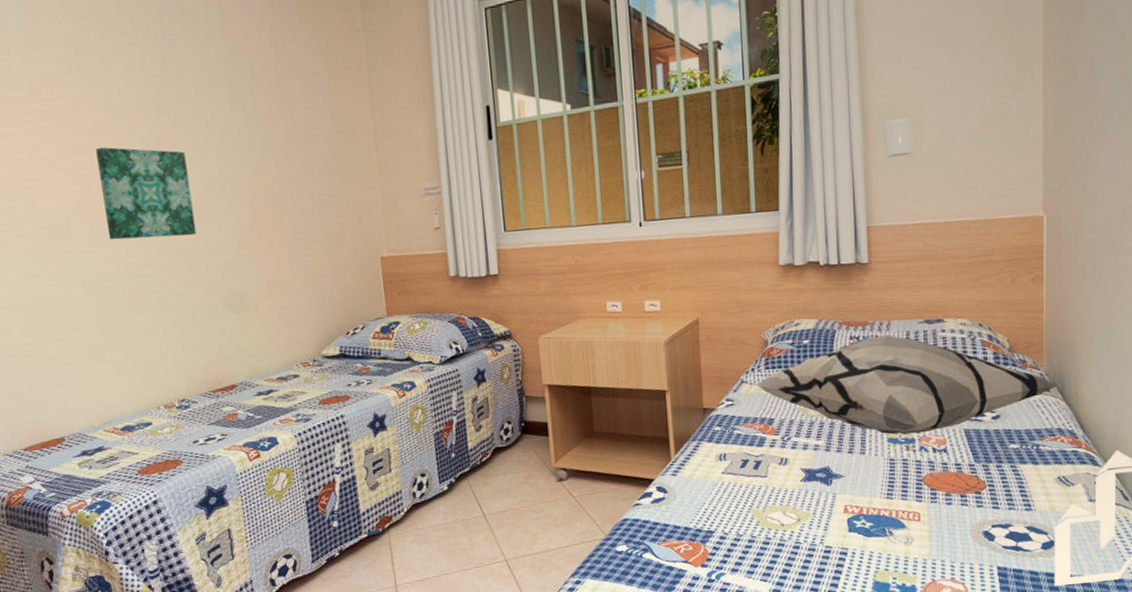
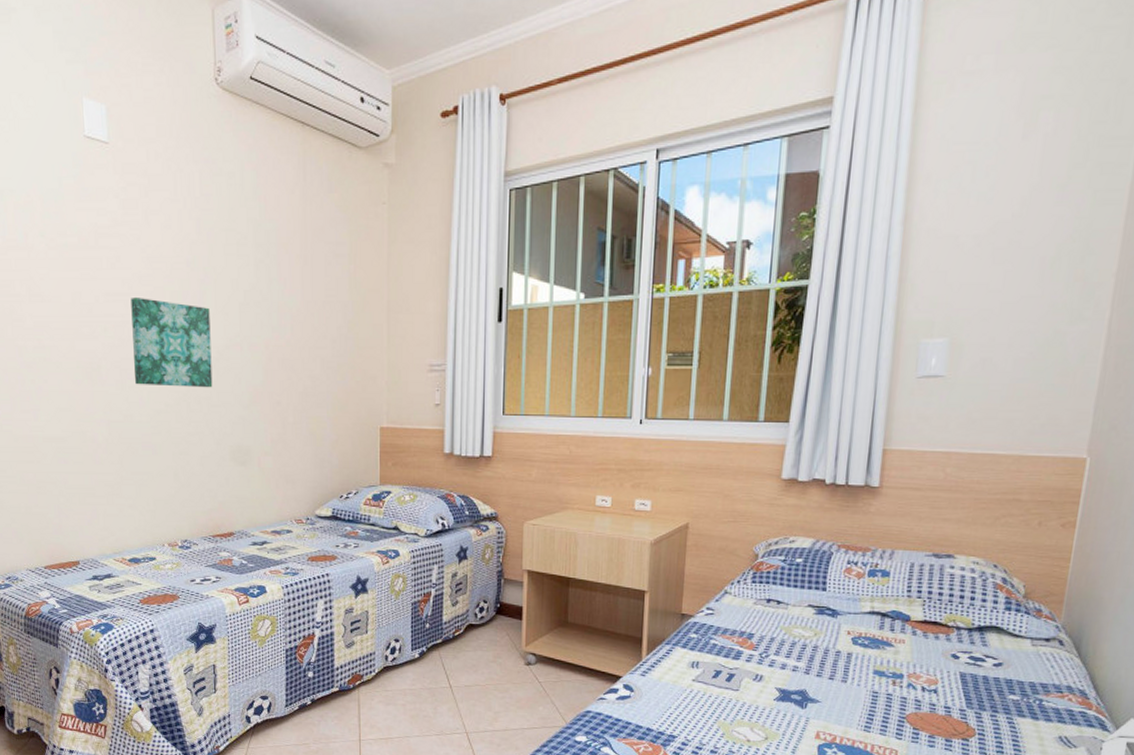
decorative pillow: present [755,335,1061,435] -> none [739,563,1079,670]

